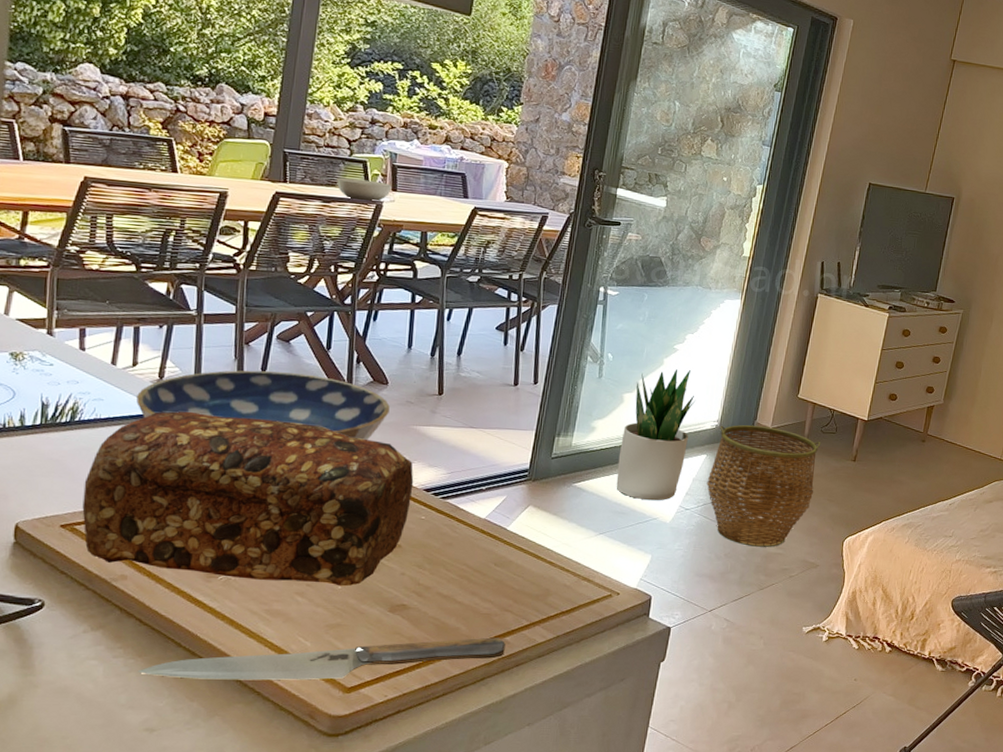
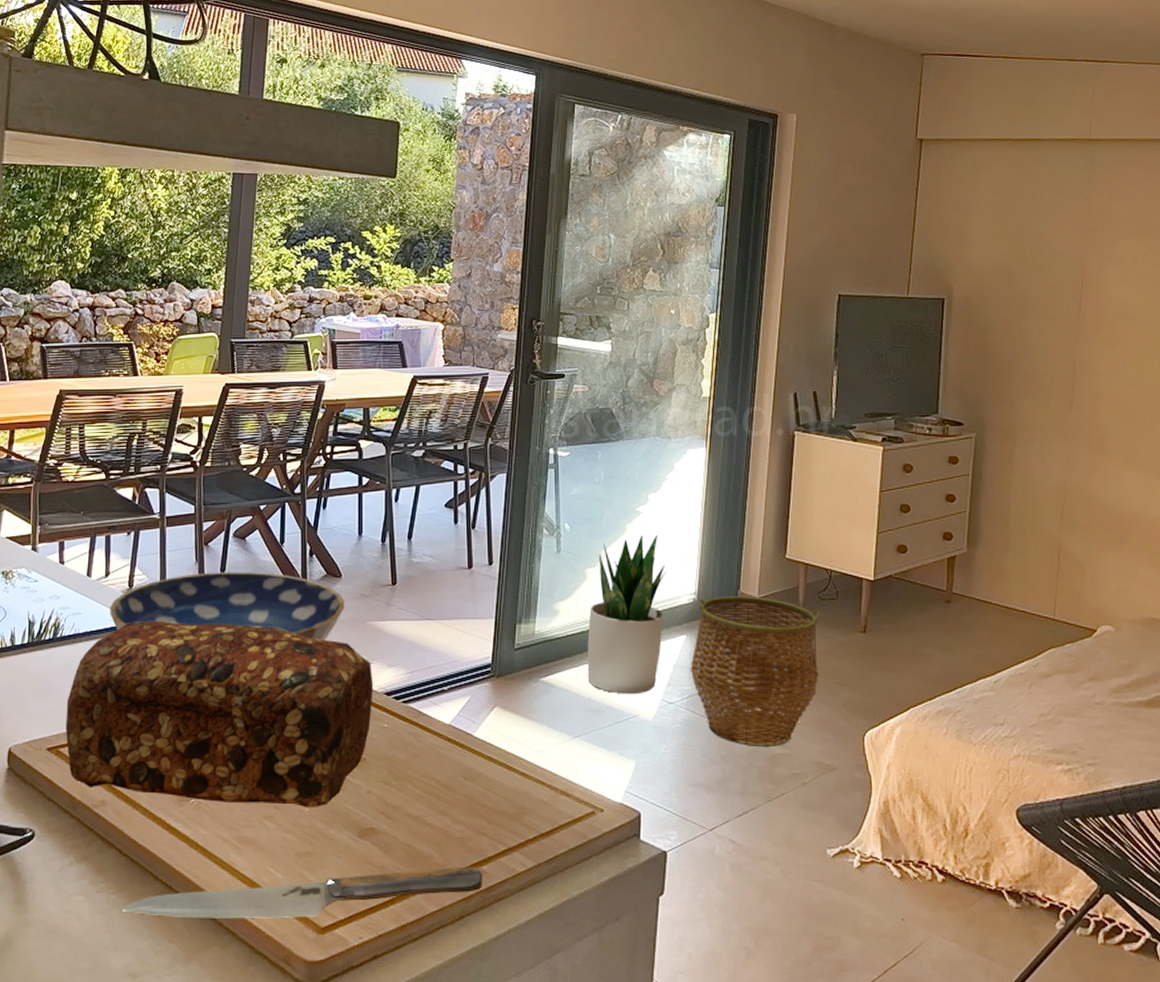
bowl: present [336,177,392,201] -> none [279,360,332,383]

